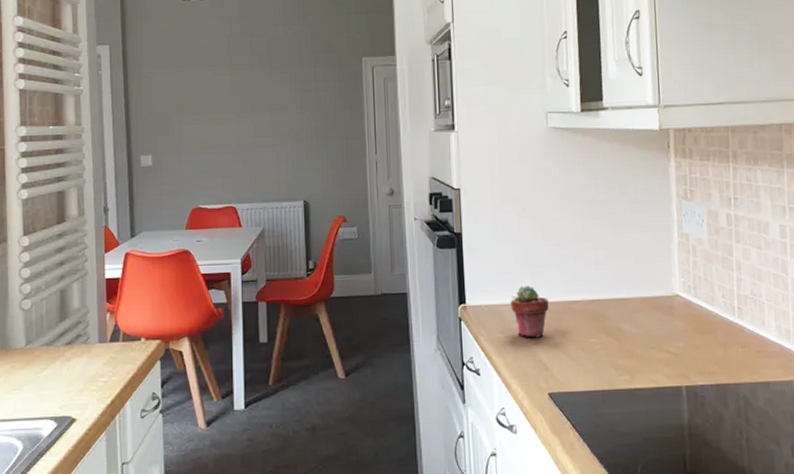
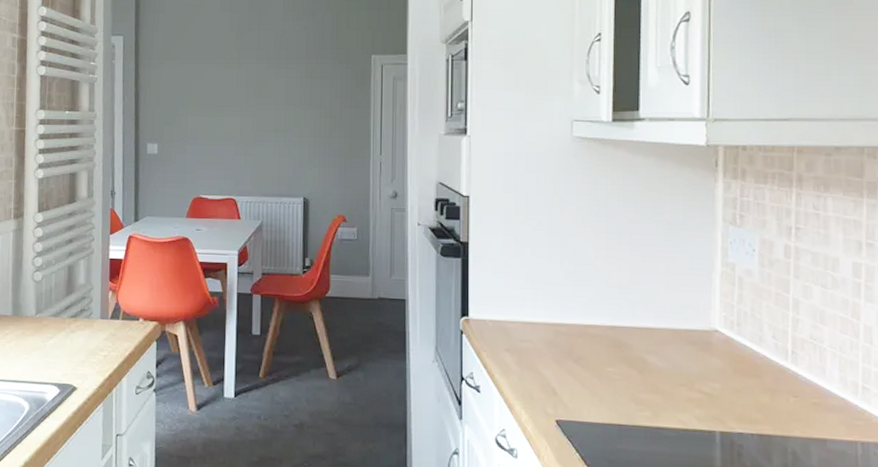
potted succulent: present [511,285,549,338] -> none [519,303,562,361]

